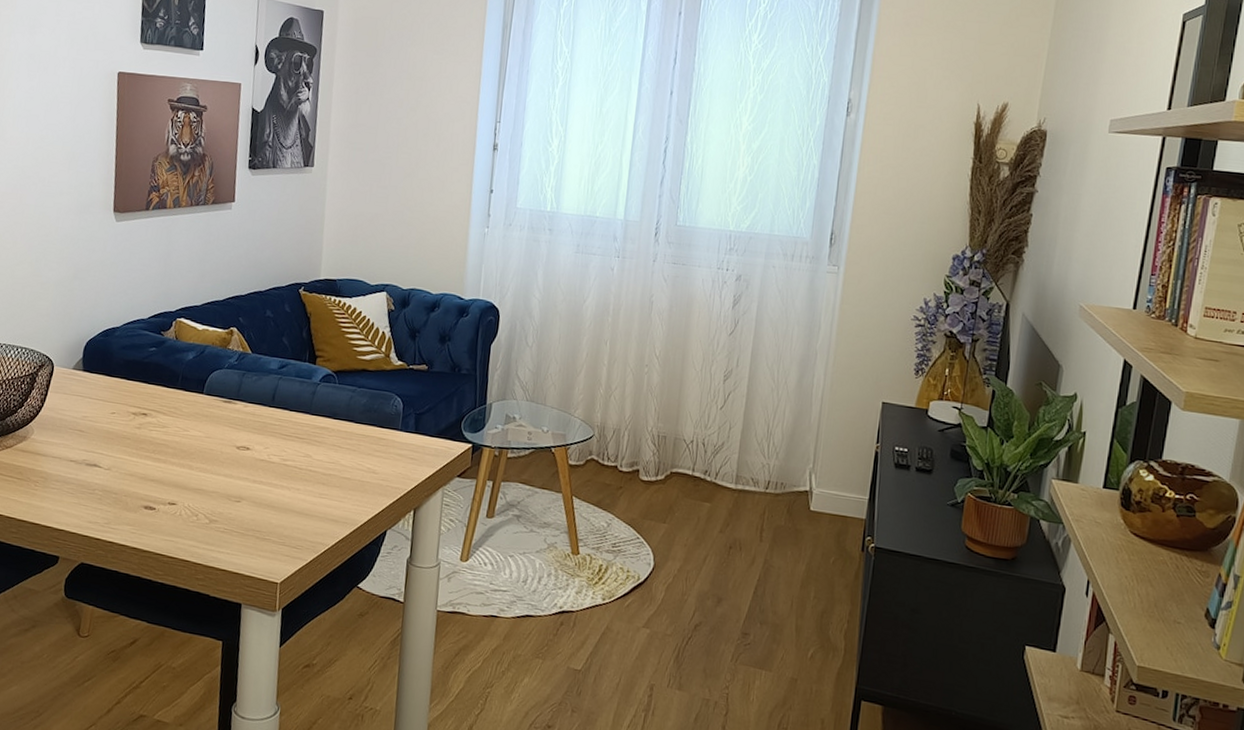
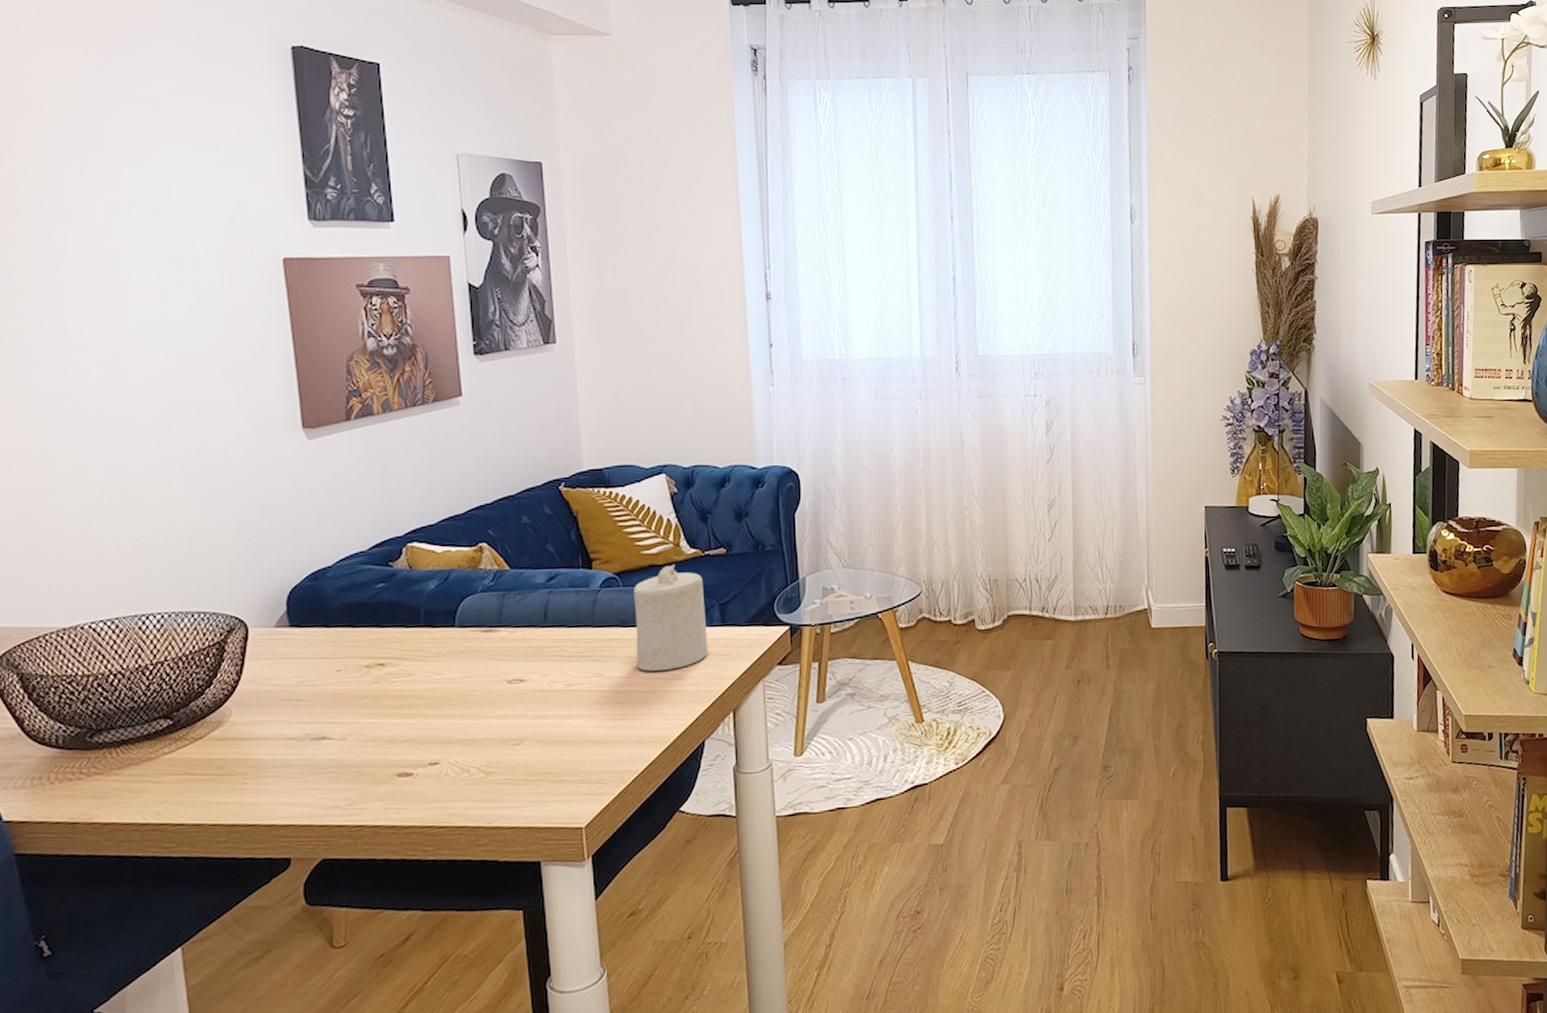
candle: none [340,372,405,464] -> present [634,564,709,671]

